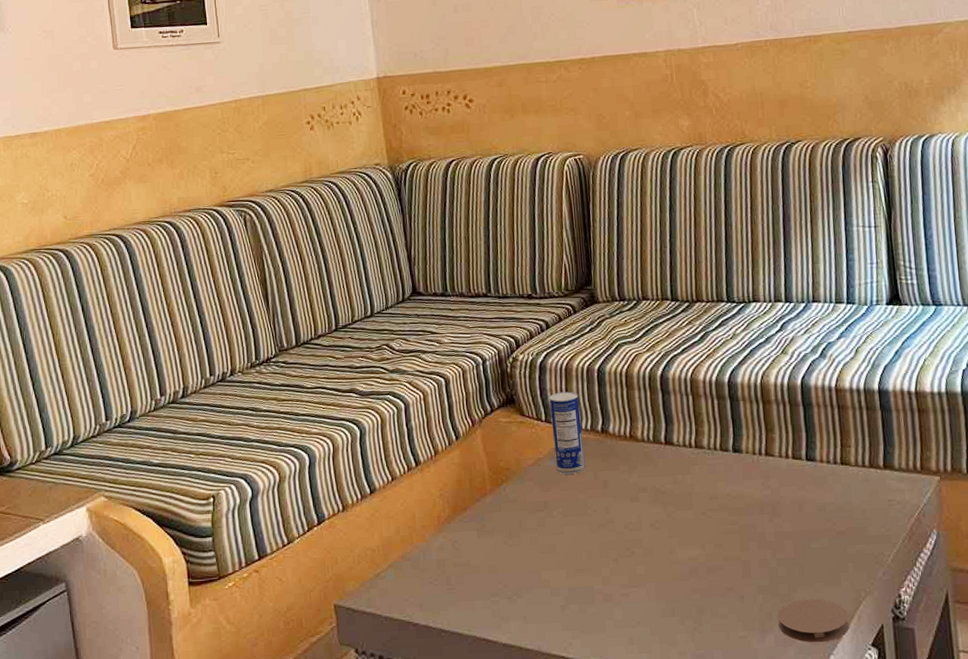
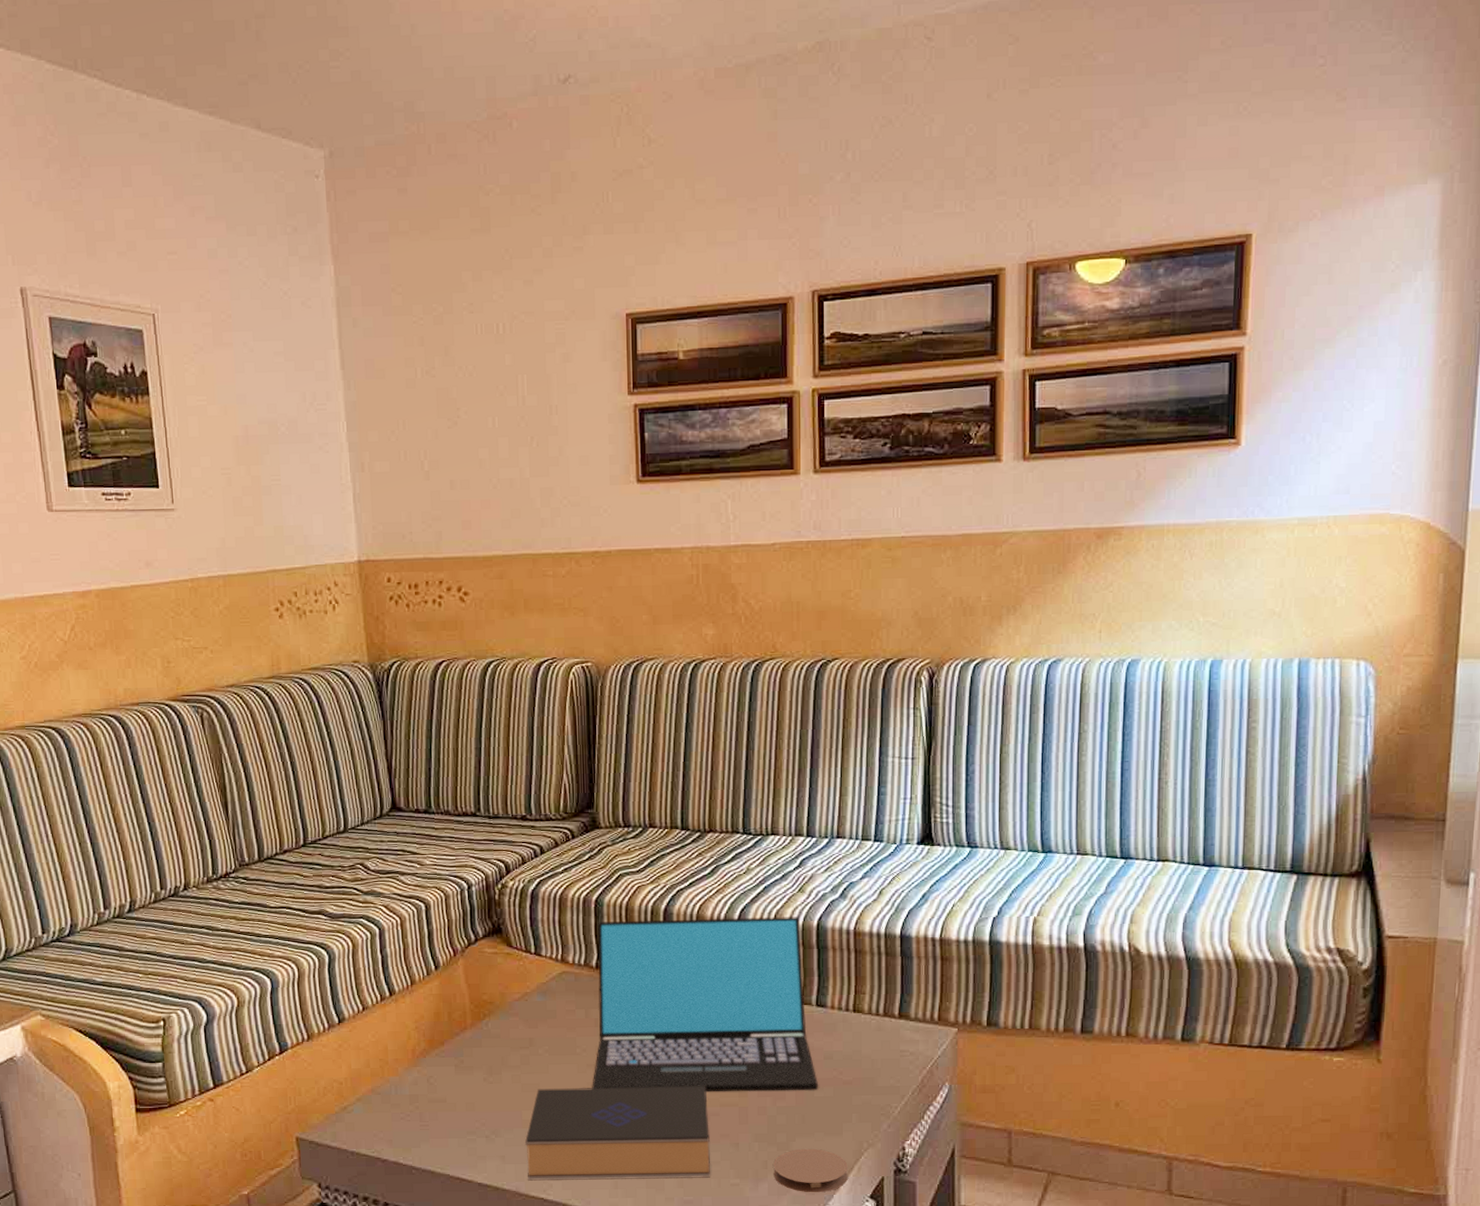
book: none [545,541,719,640] -> present [525,1086,710,1181]
beverage can: present [549,391,585,475] -> none [541,923,576,1011]
laptop: none [600,376,814,548] -> present [592,917,818,1093]

